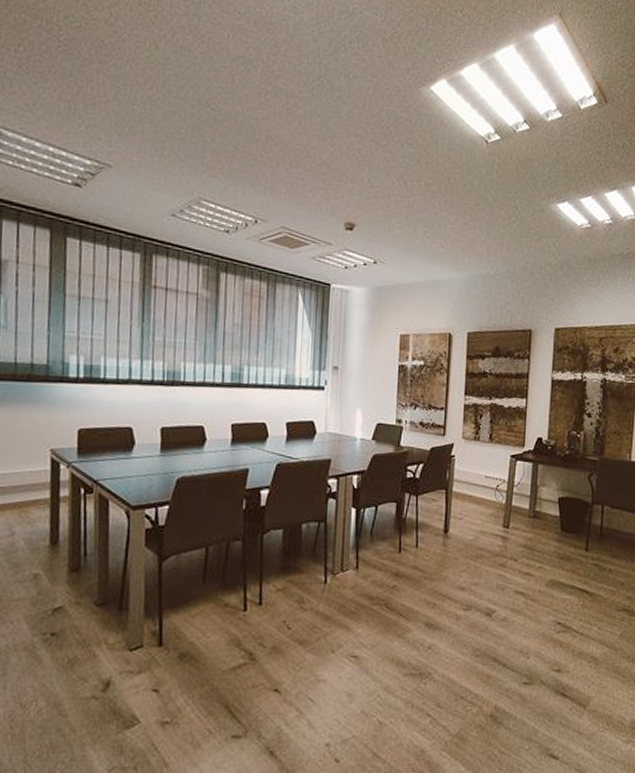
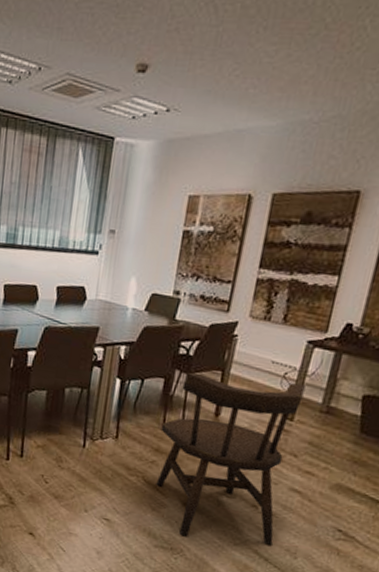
dining chair: none [398,494,514,659] -> present [156,372,305,545]

